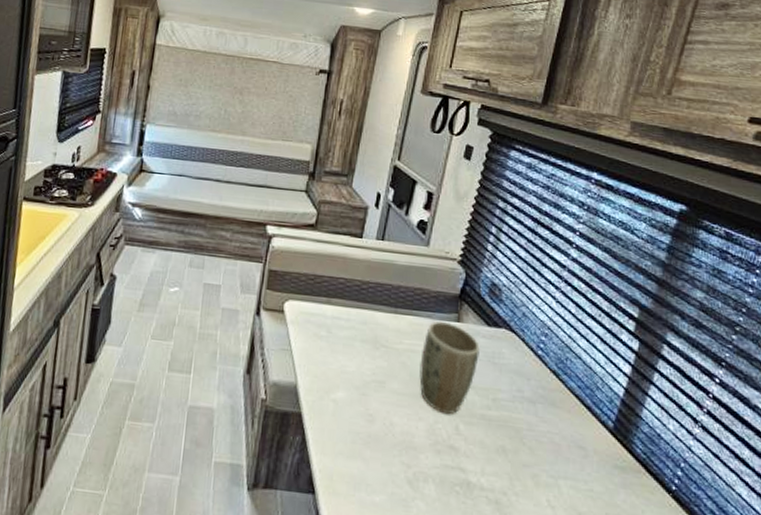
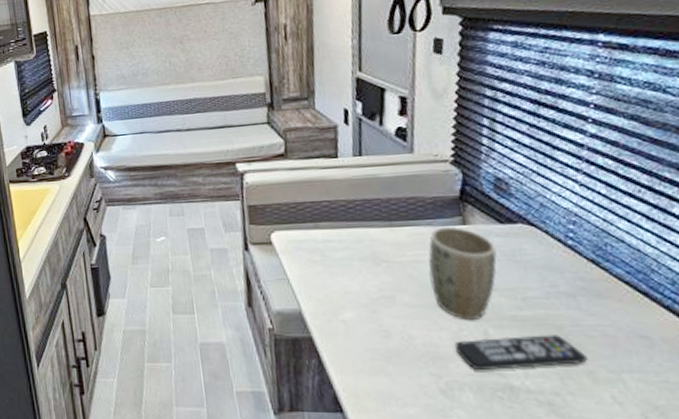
remote control: none [428,433,534,467] -> present [454,335,588,371]

